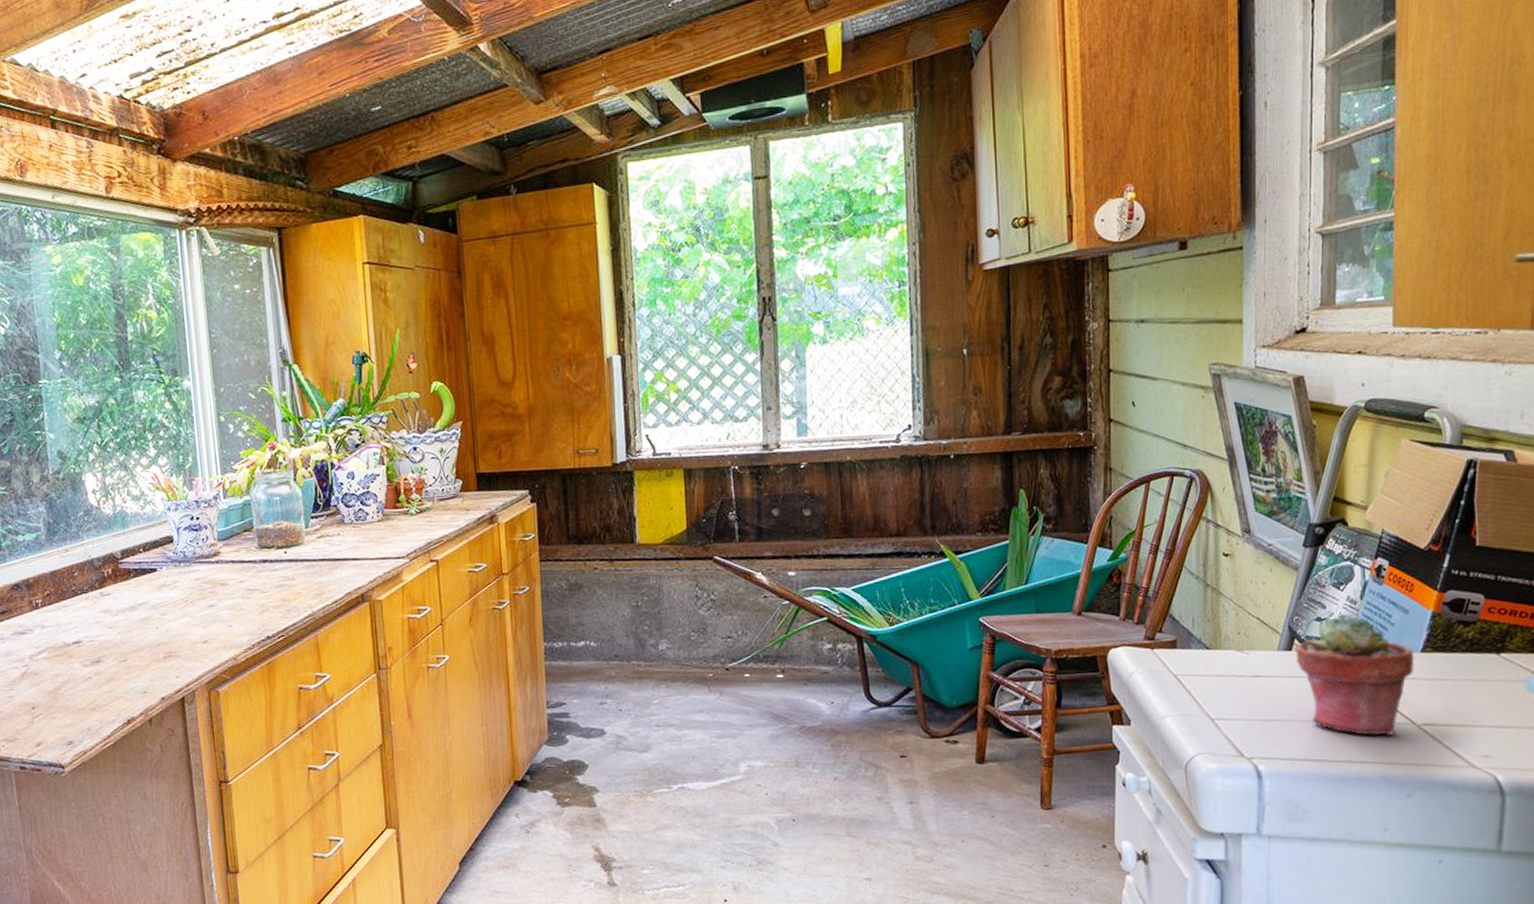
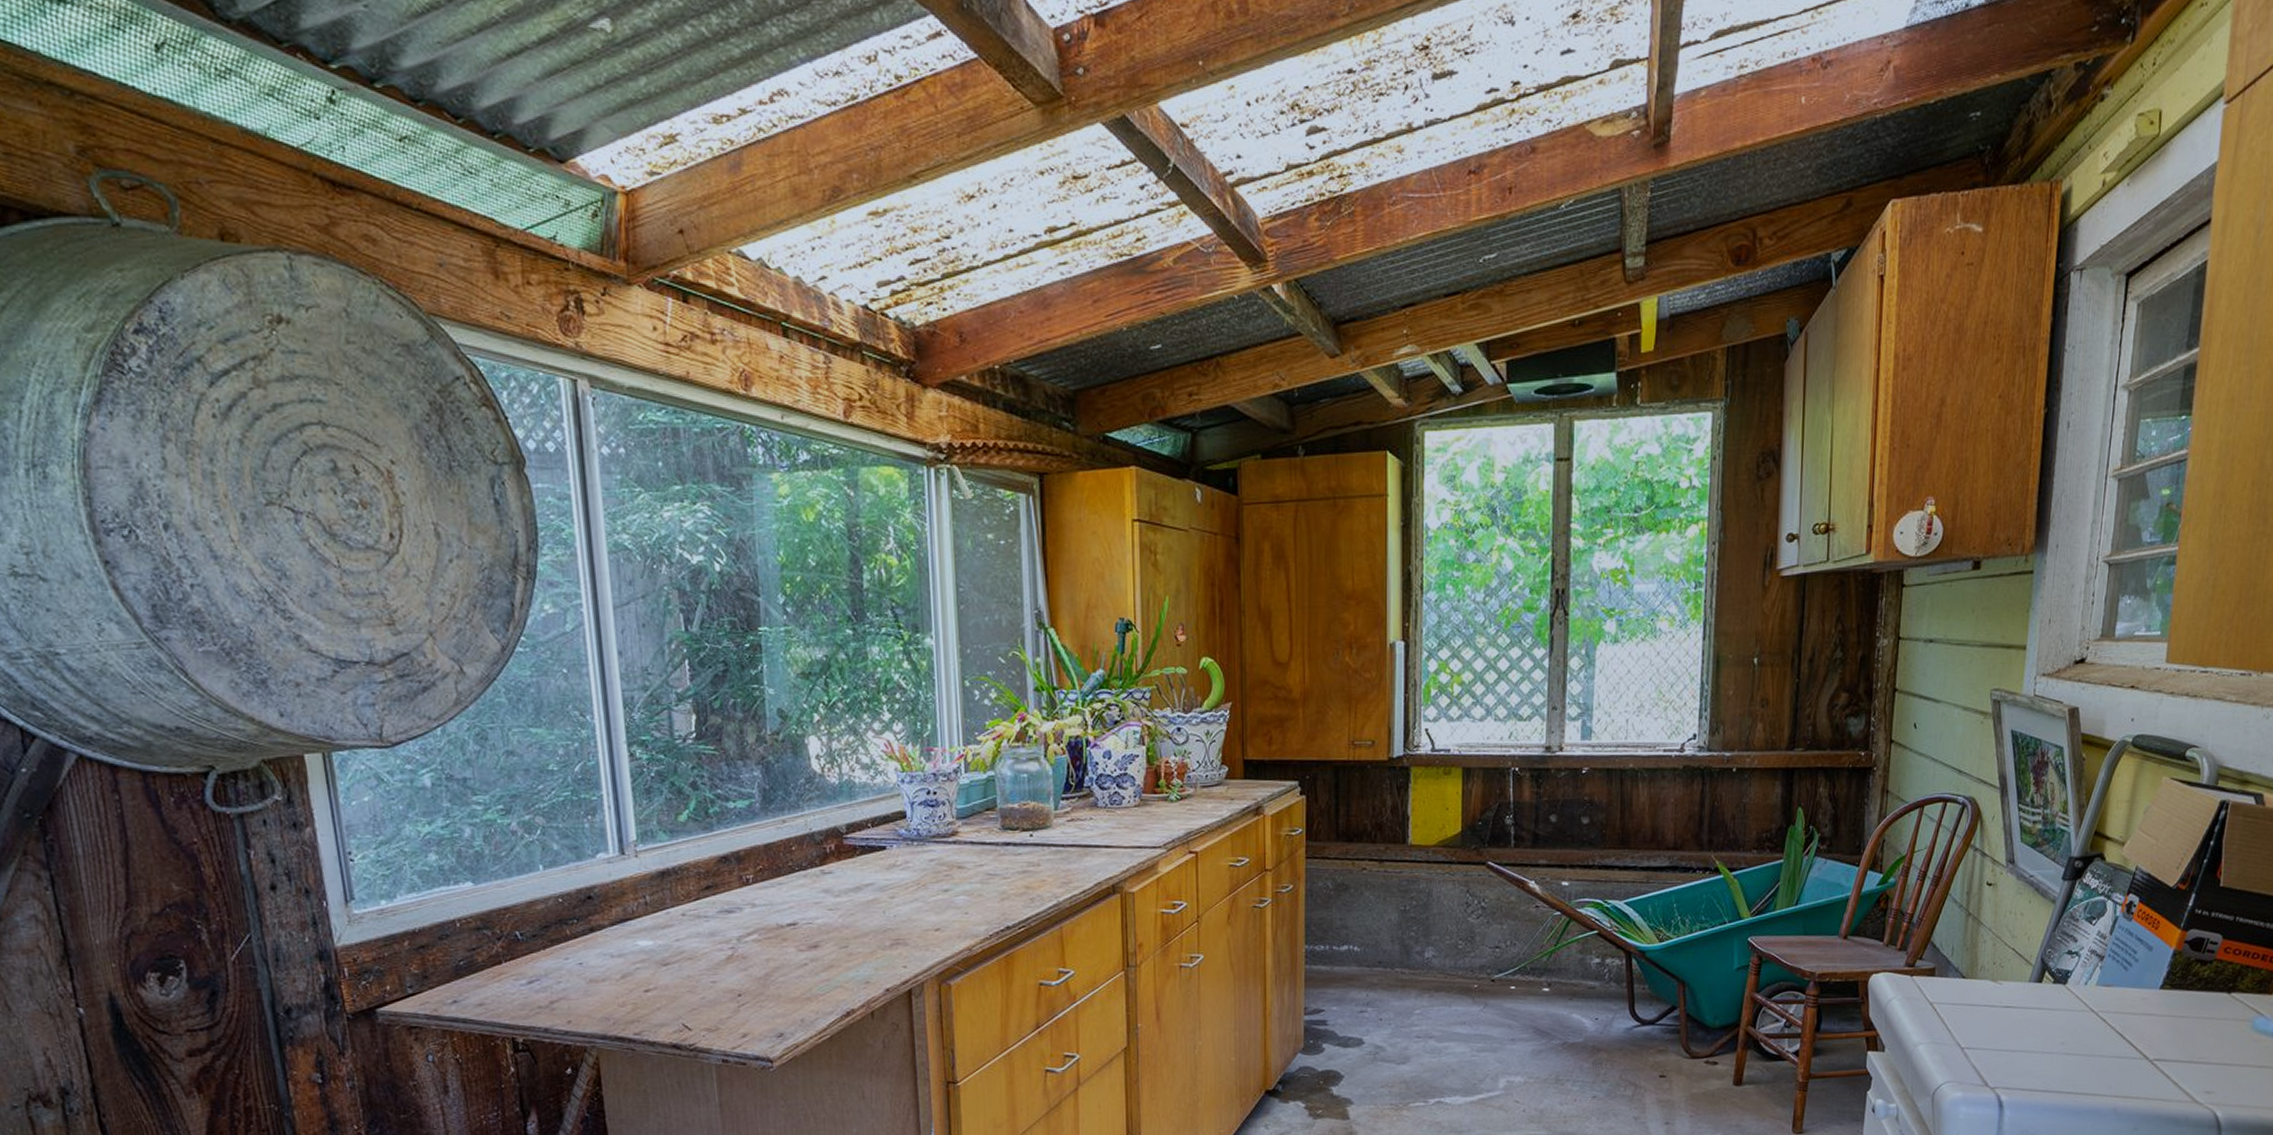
potted succulent: present [1294,614,1415,736] -> none [2044,949,2154,1070]

